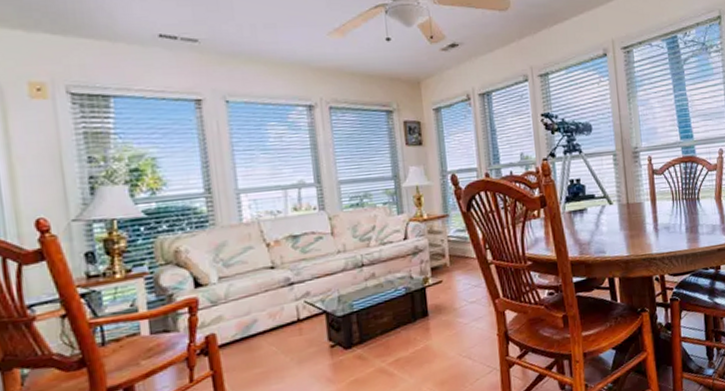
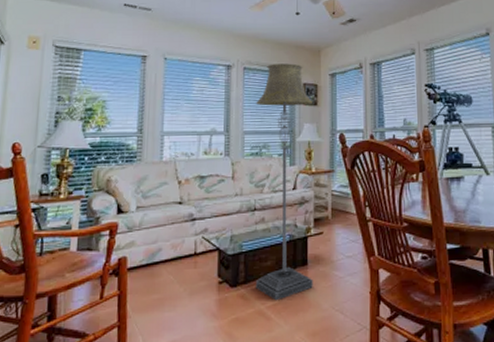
floor lamp: none [349,99,437,357] -> present [255,63,313,301]

